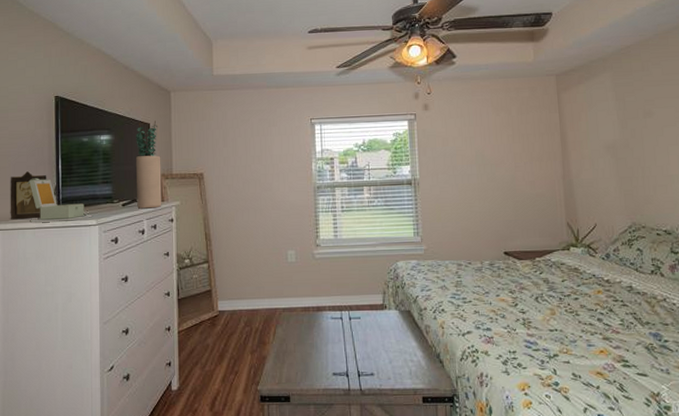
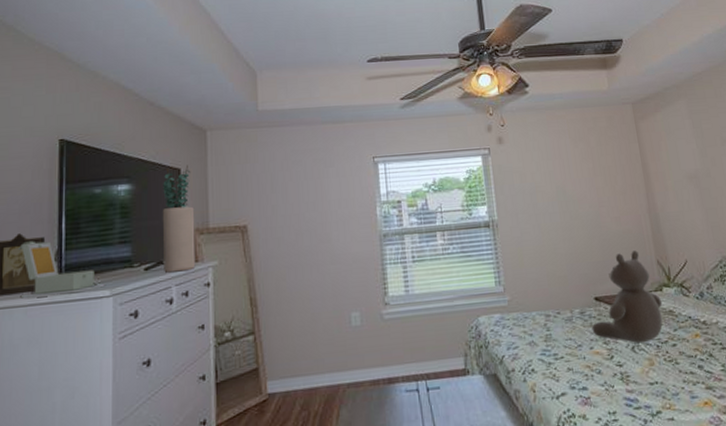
teddy bear: none [499,212,569,295] -> present [591,250,663,344]

